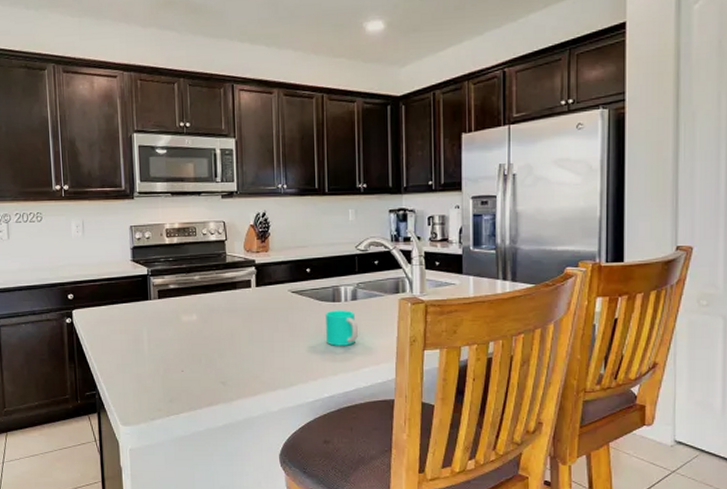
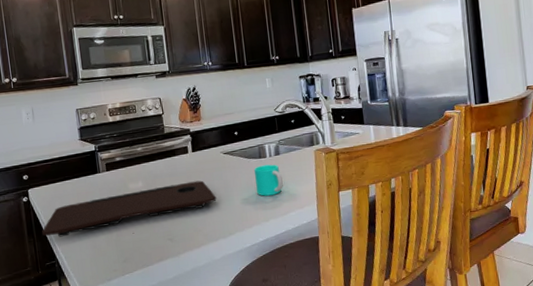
cutting board: none [84,320,279,366] -> present [42,180,217,237]

